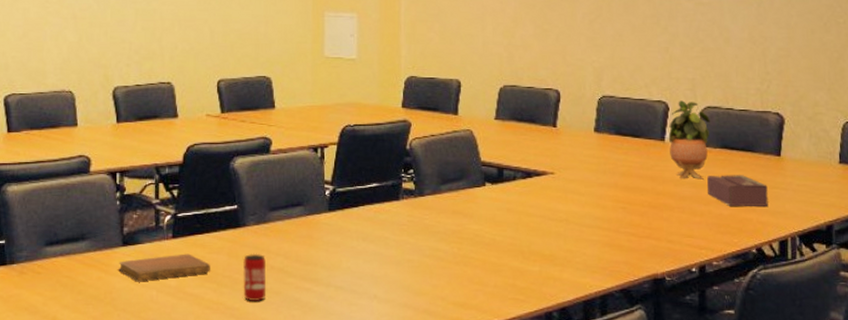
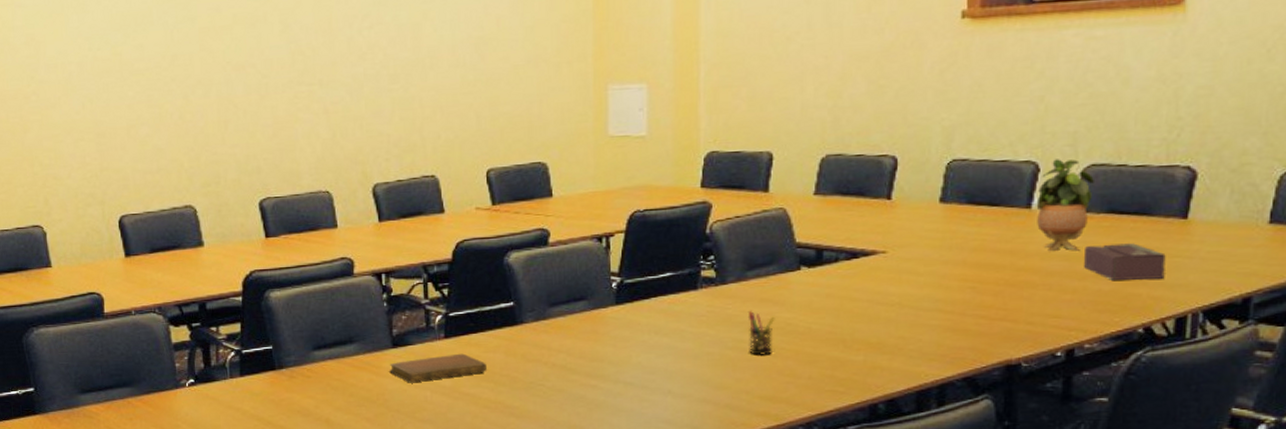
beverage can: present [243,253,267,302] -> none [522,350,548,400]
pen holder: none [442,221,465,264] -> present [748,310,775,355]

